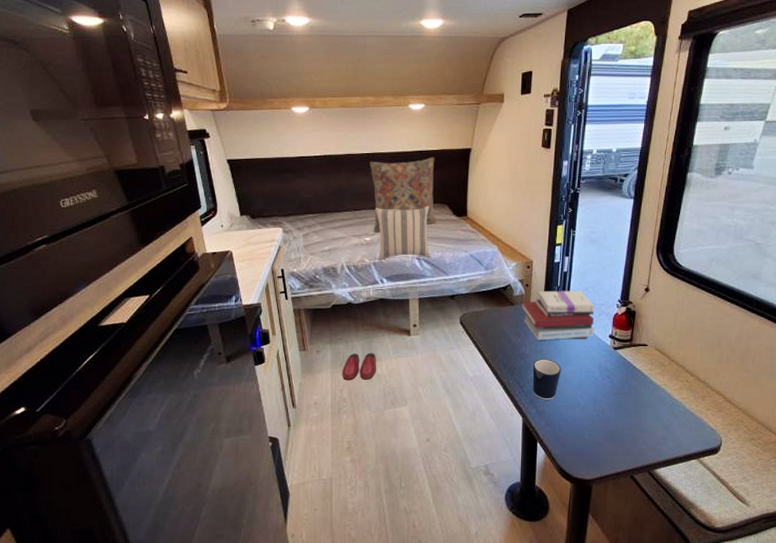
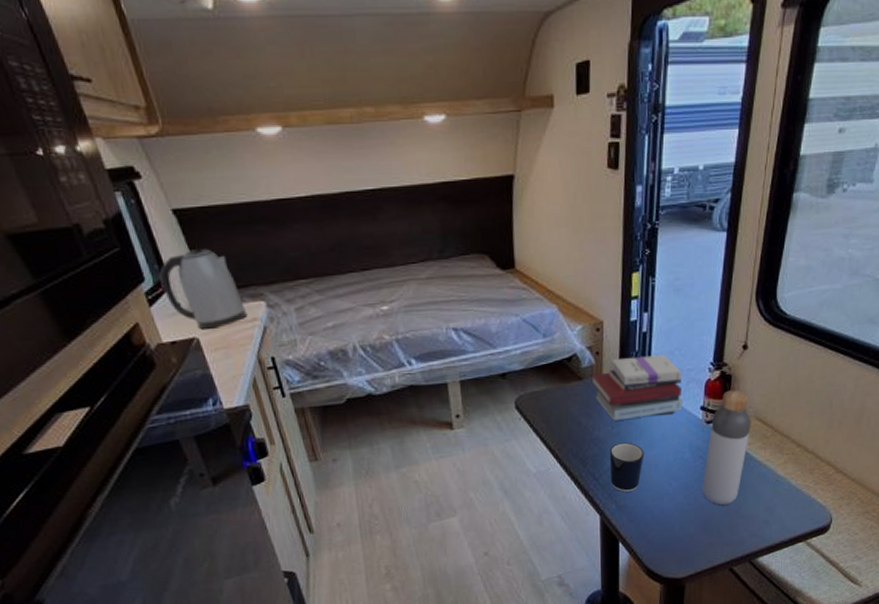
kettle: none [212,187,269,245] -> present [159,248,248,329]
slippers: present [342,352,377,381] -> none [369,454,414,493]
pillow: present [370,156,436,233] -> none [377,189,475,299]
pillow: present [376,205,431,260] -> none [391,257,472,335]
bottle: none [608,324,652,420] -> present [702,390,751,506]

